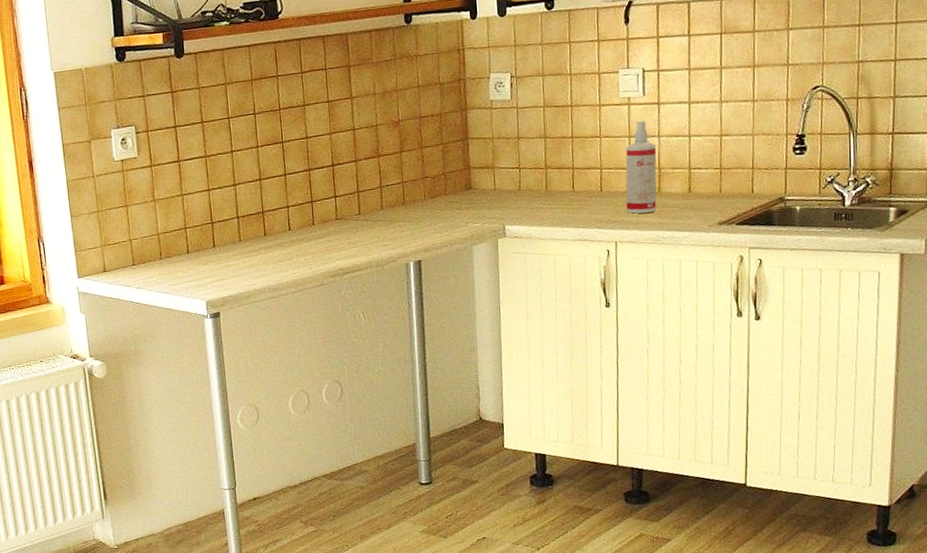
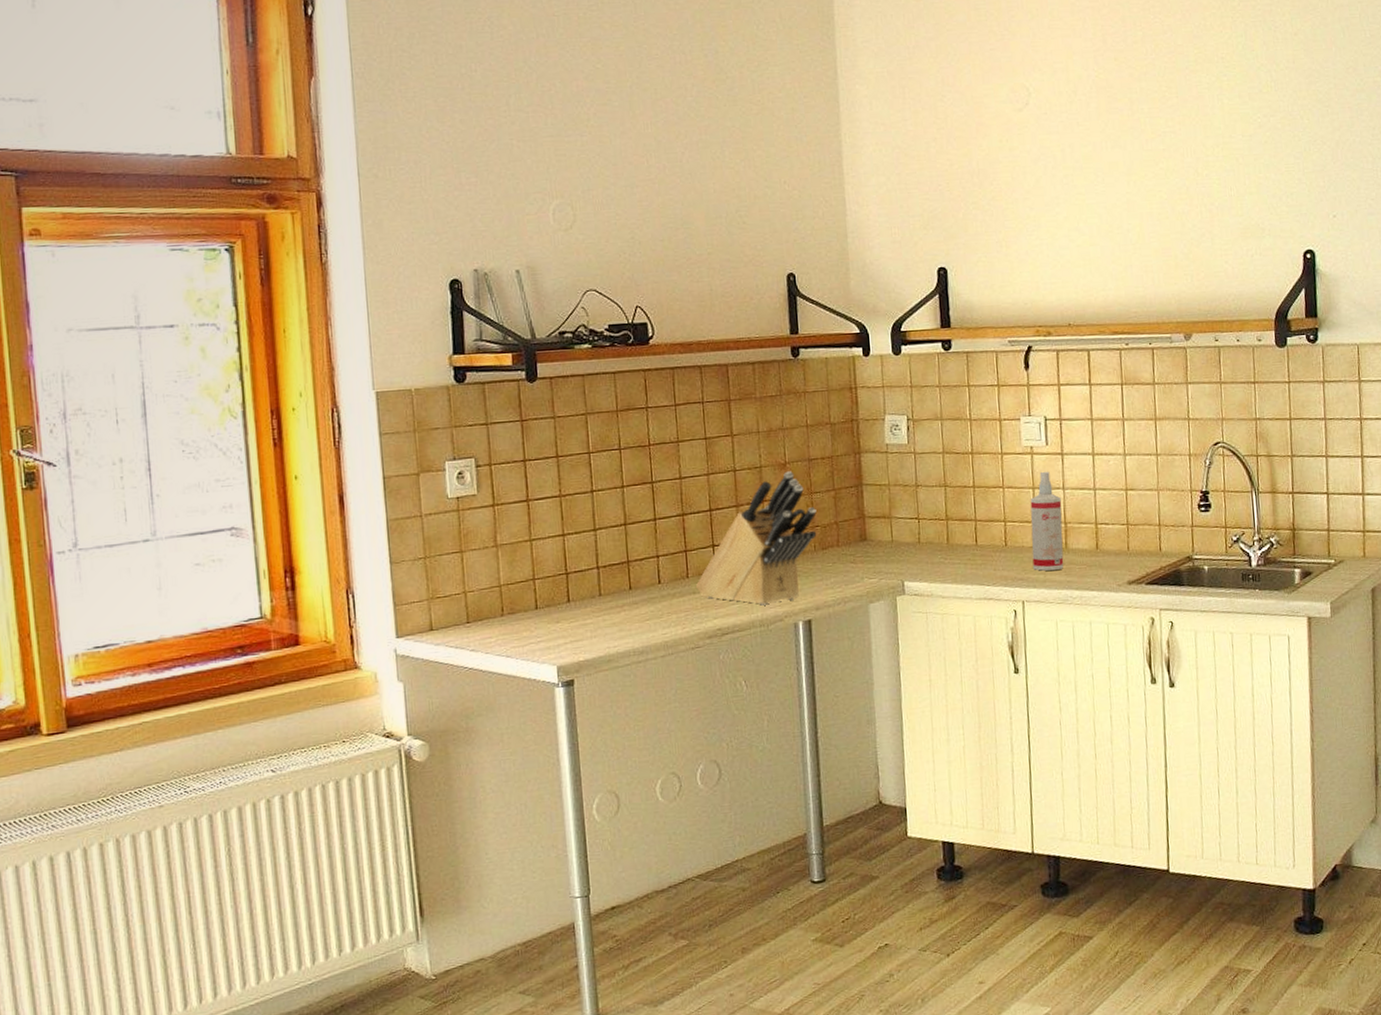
knife block: none [321,128,427,248] -> present [696,471,817,606]

